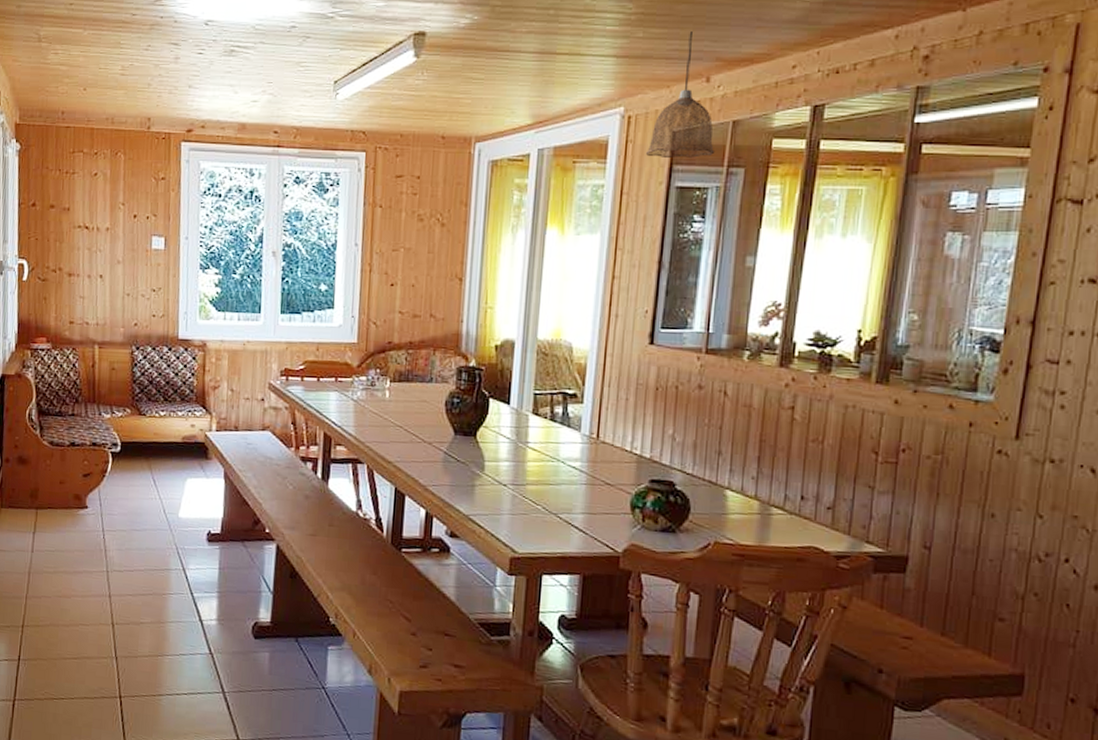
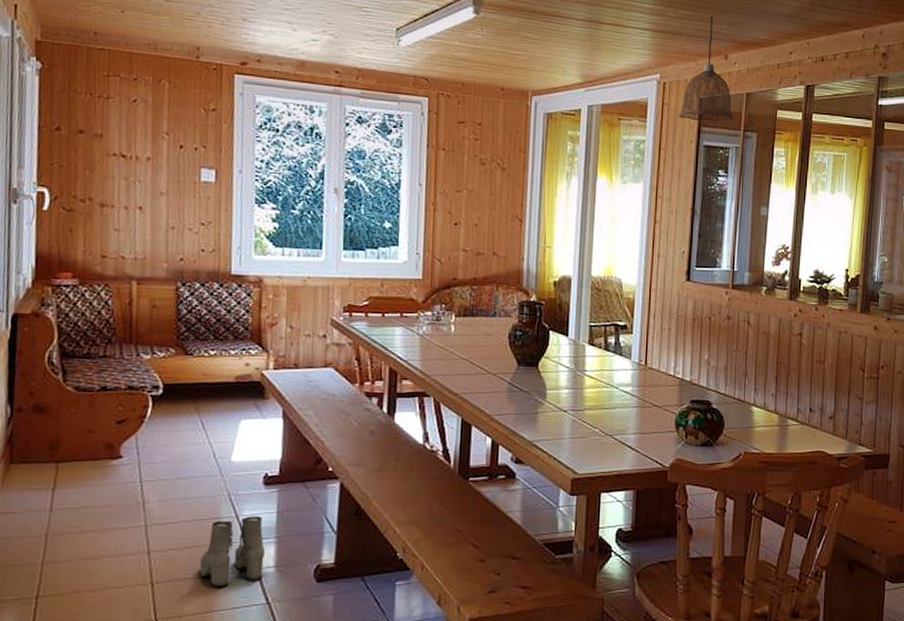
boots: none [152,570,209,634] -> present [199,516,266,587]

